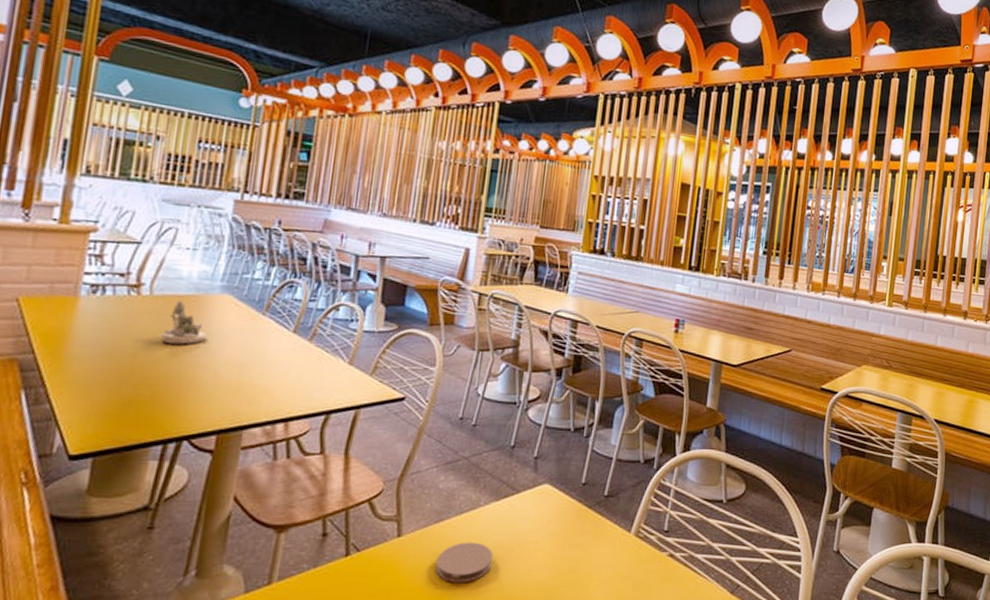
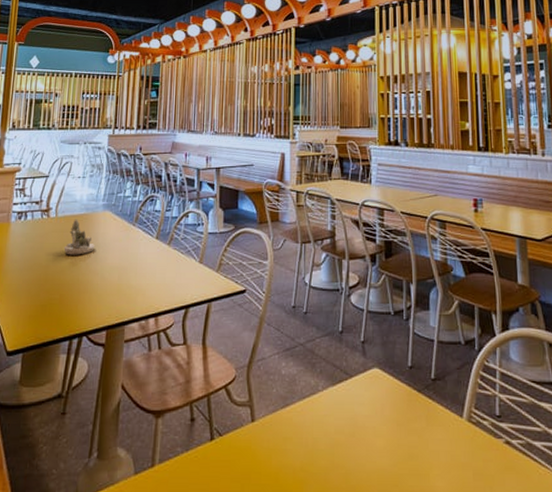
coaster: present [435,542,493,584] -> none [286,427,336,469]

